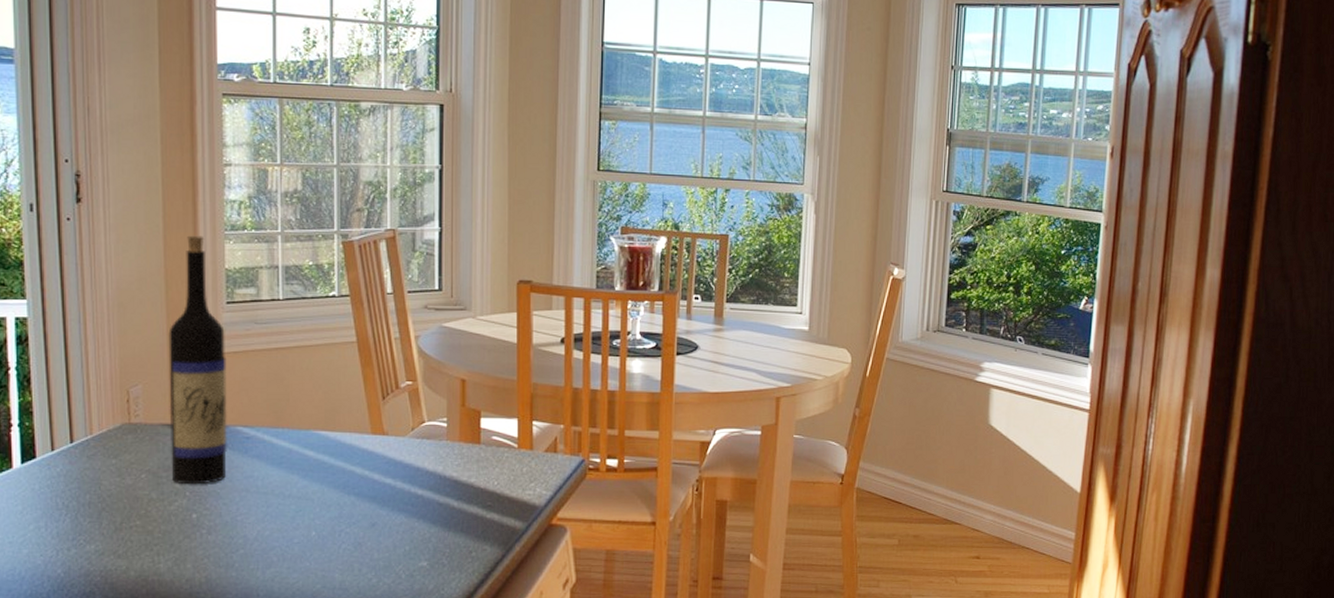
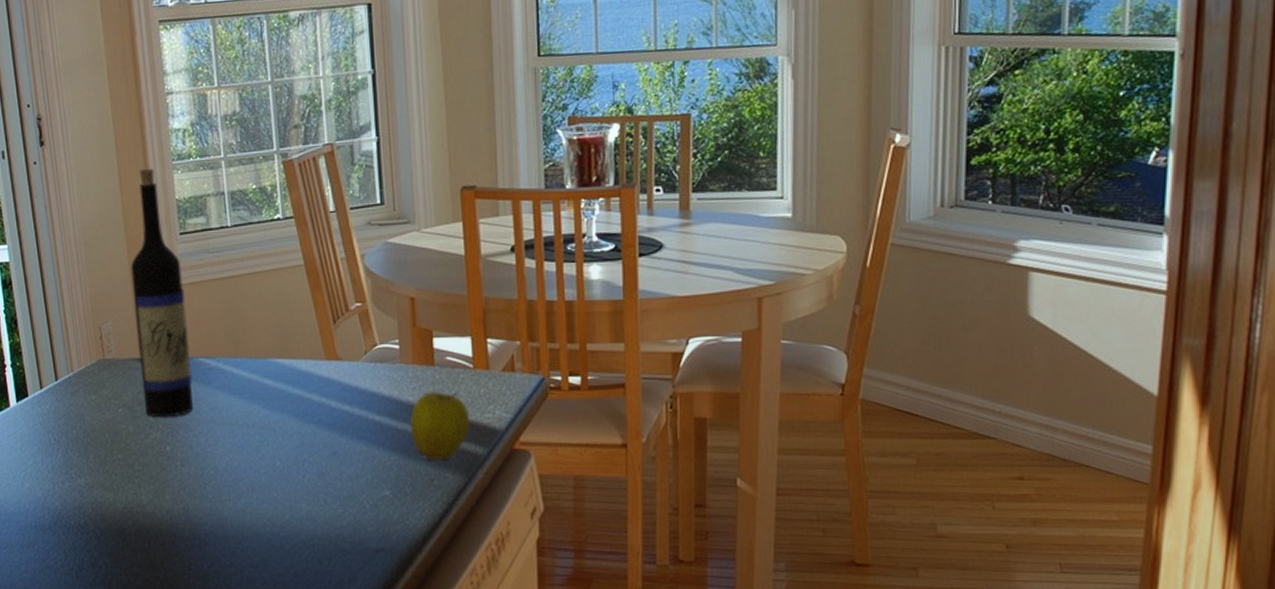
apple: none [452,467,512,534] -> present [410,391,470,461]

